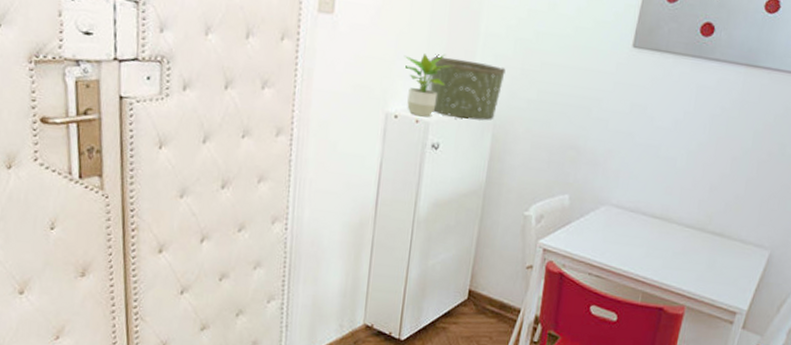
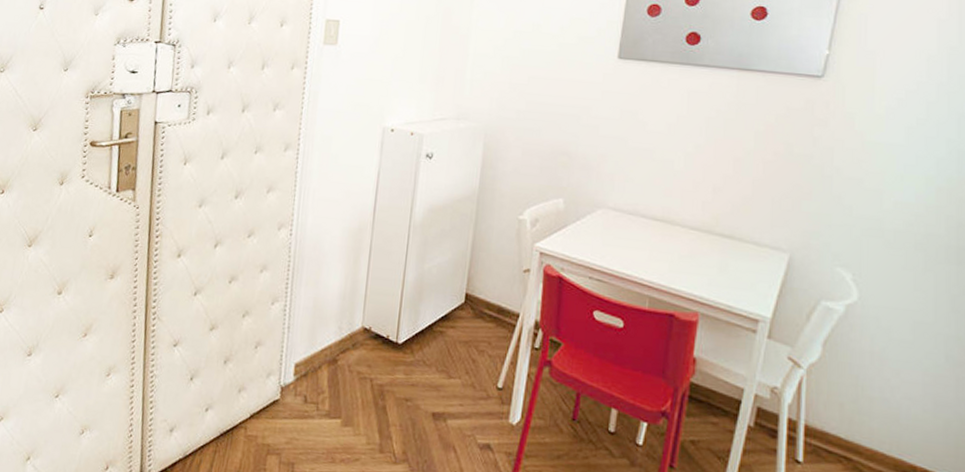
potted plant: present [405,54,453,117] -> none [400,74,445,130]
basket: present [430,54,506,121] -> none [424,74,494,132]

